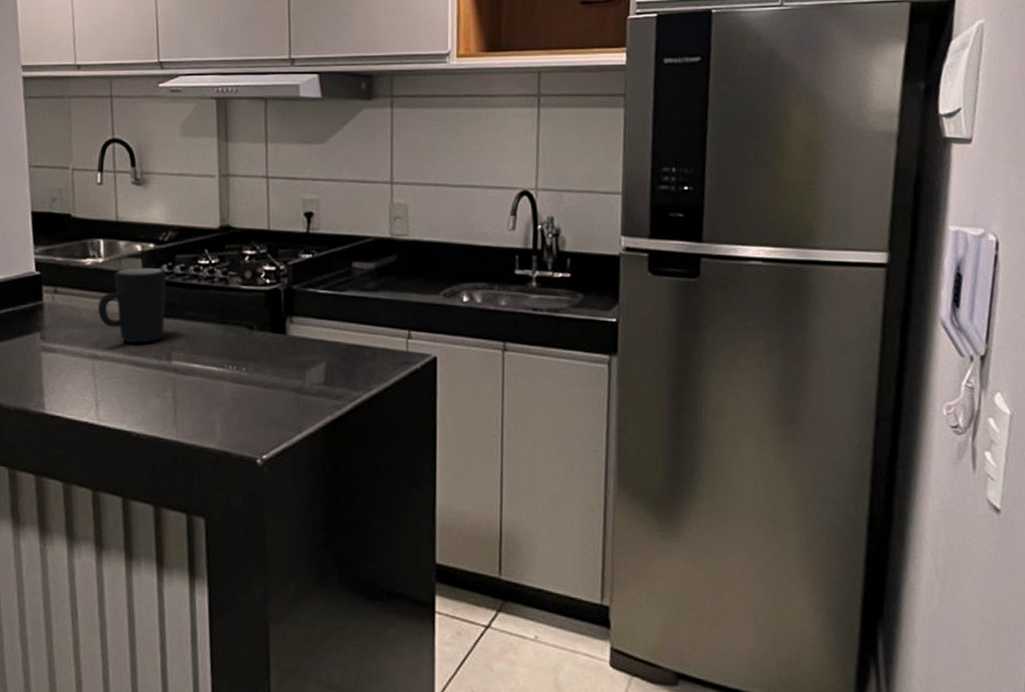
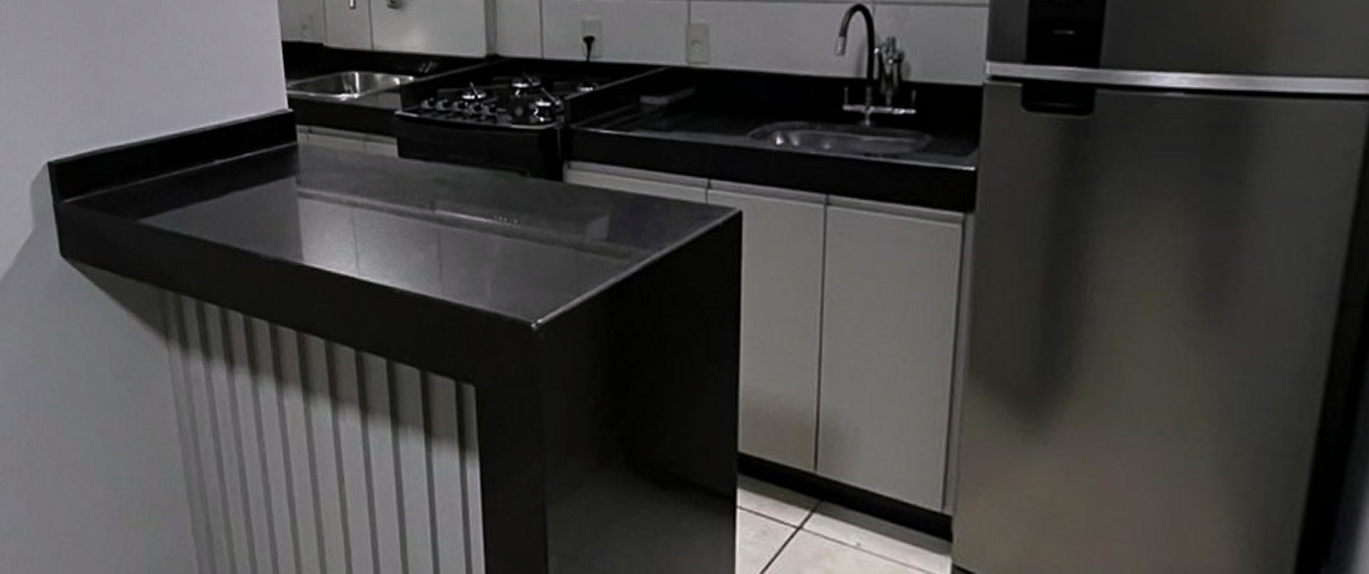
mug: present [97,267,166,343] -> none [354,103,427,190]

